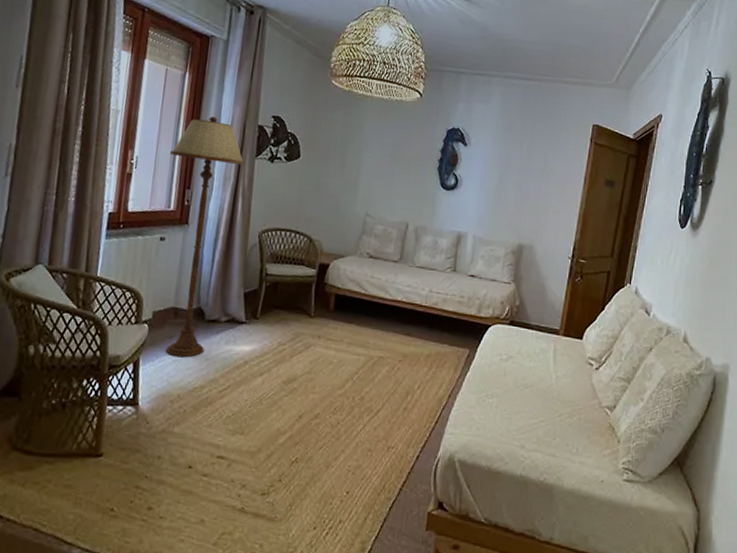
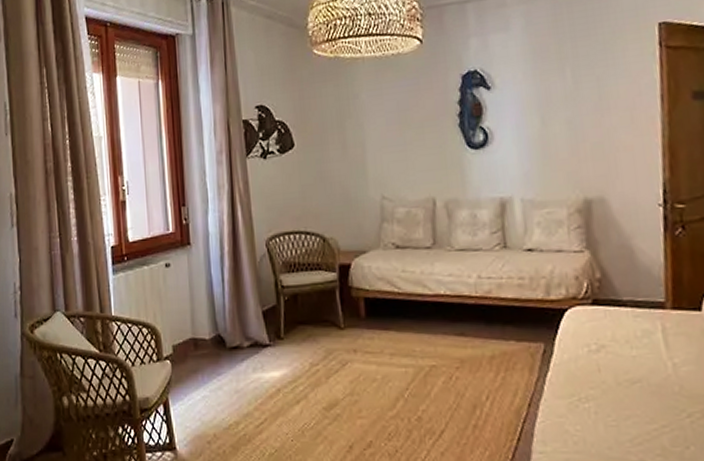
floor lamp: present [166,116,245,358] -> none [158,121,236,393]

